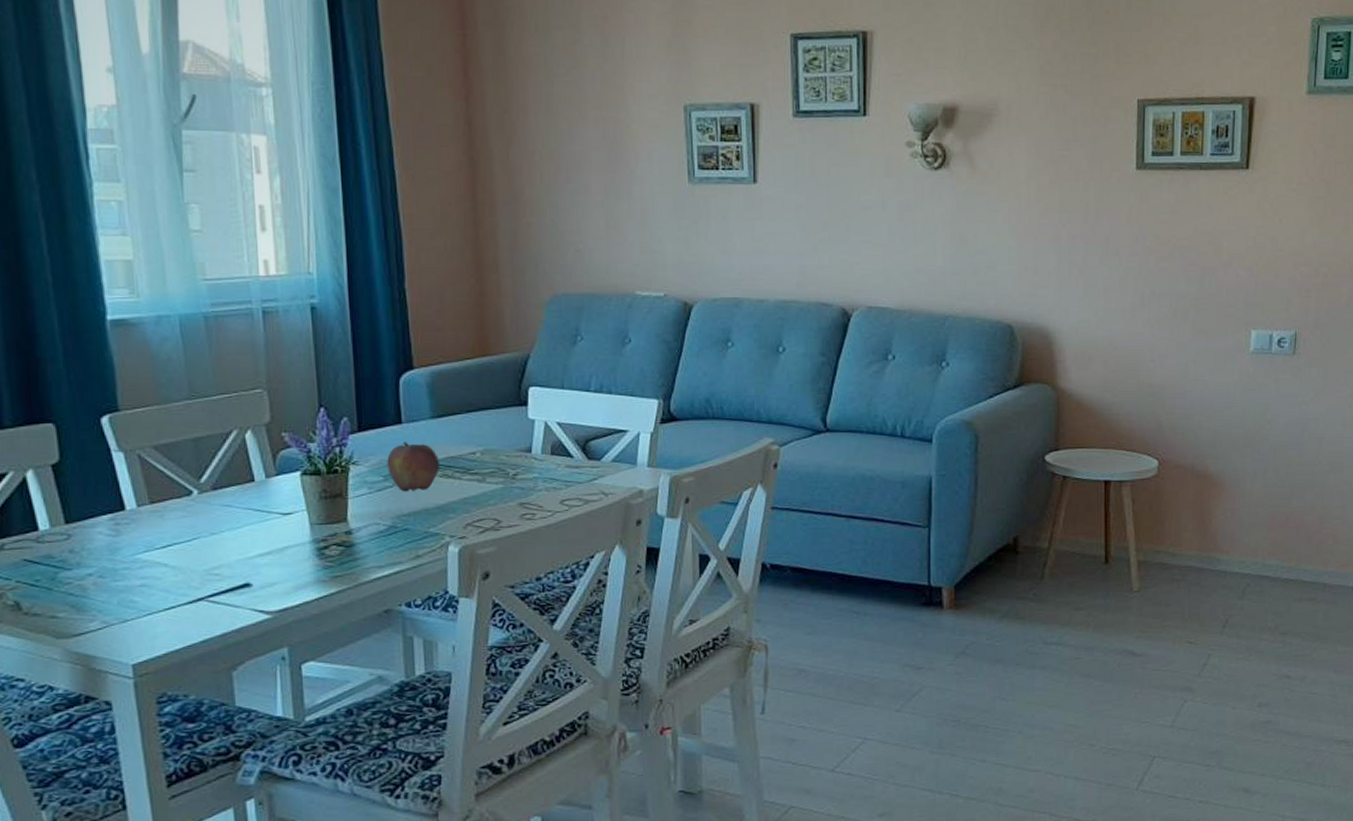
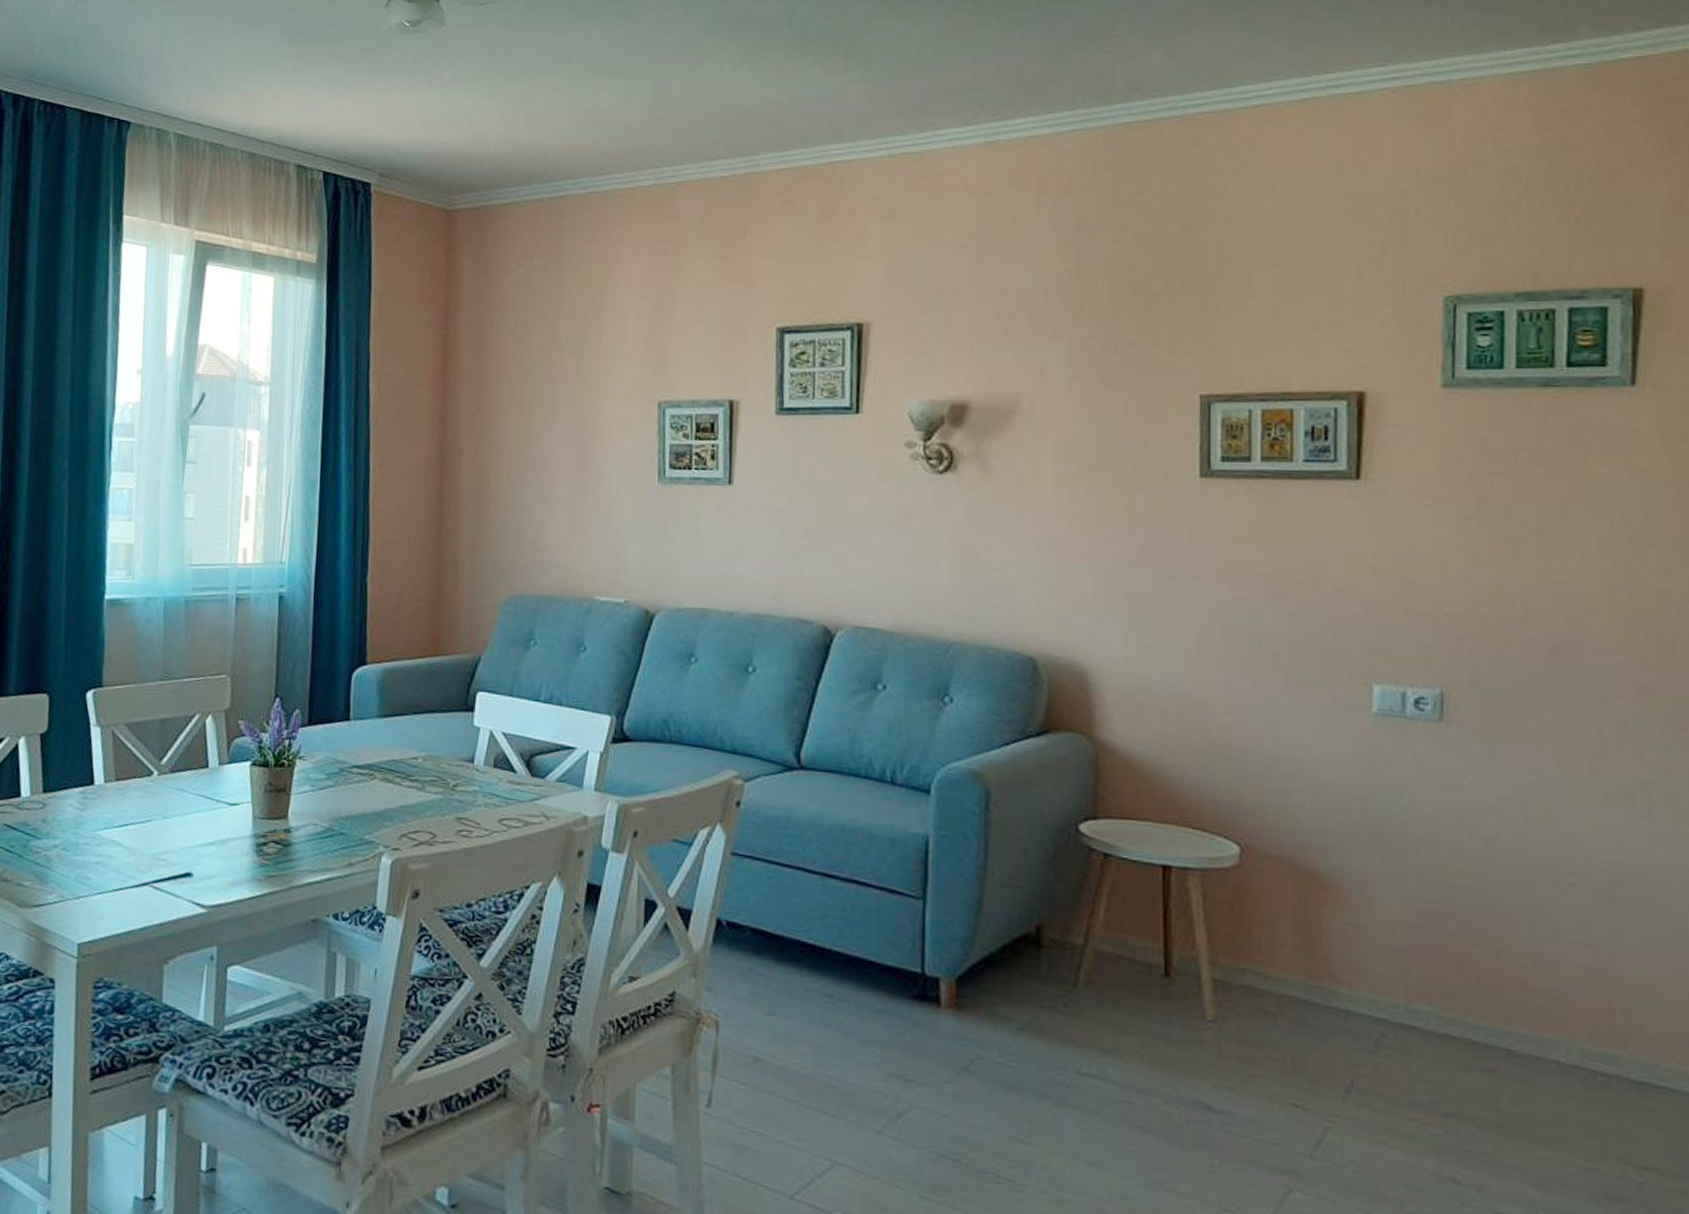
fruit: present [387,442,441,492] -> none [331,740,382,793]

